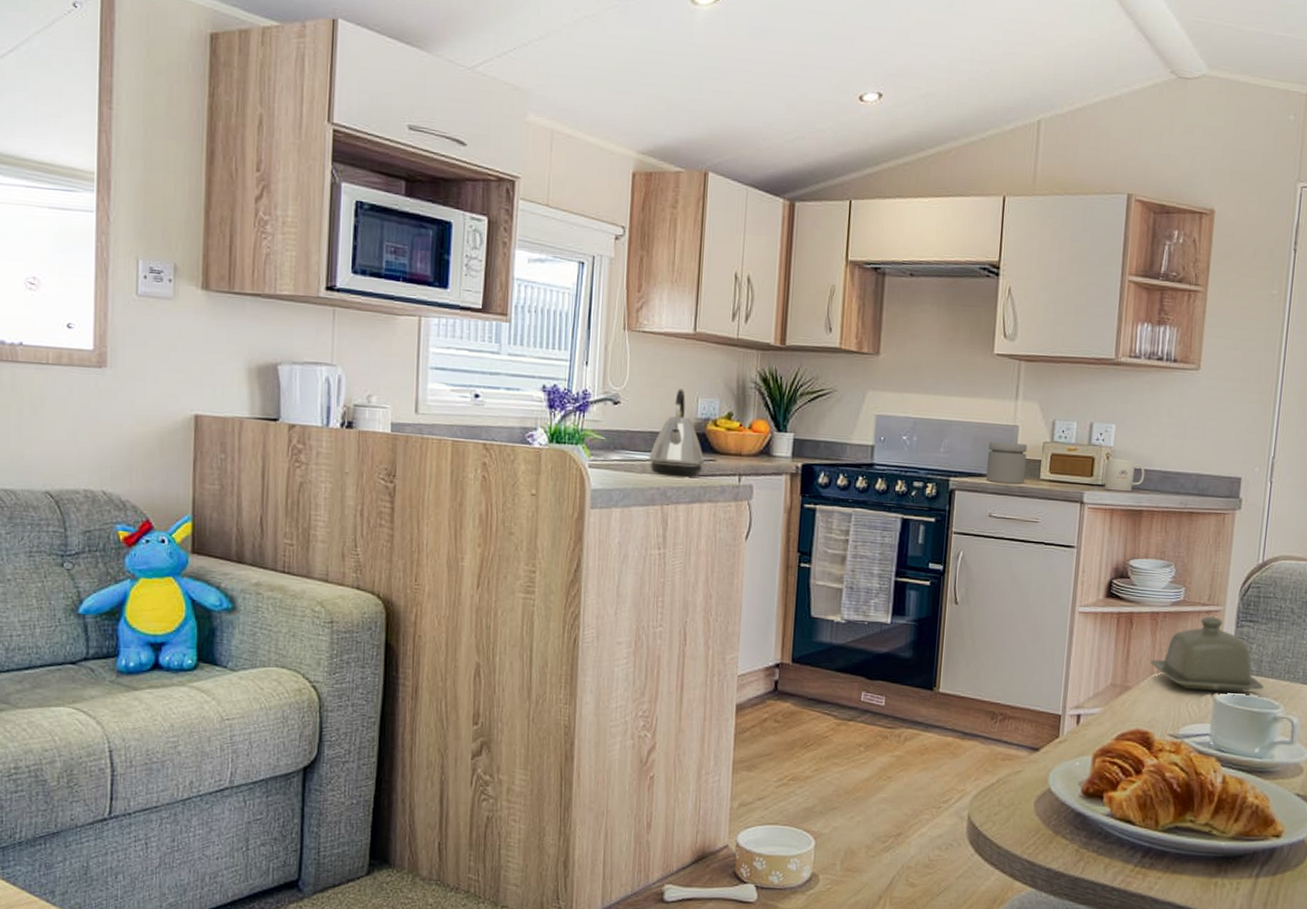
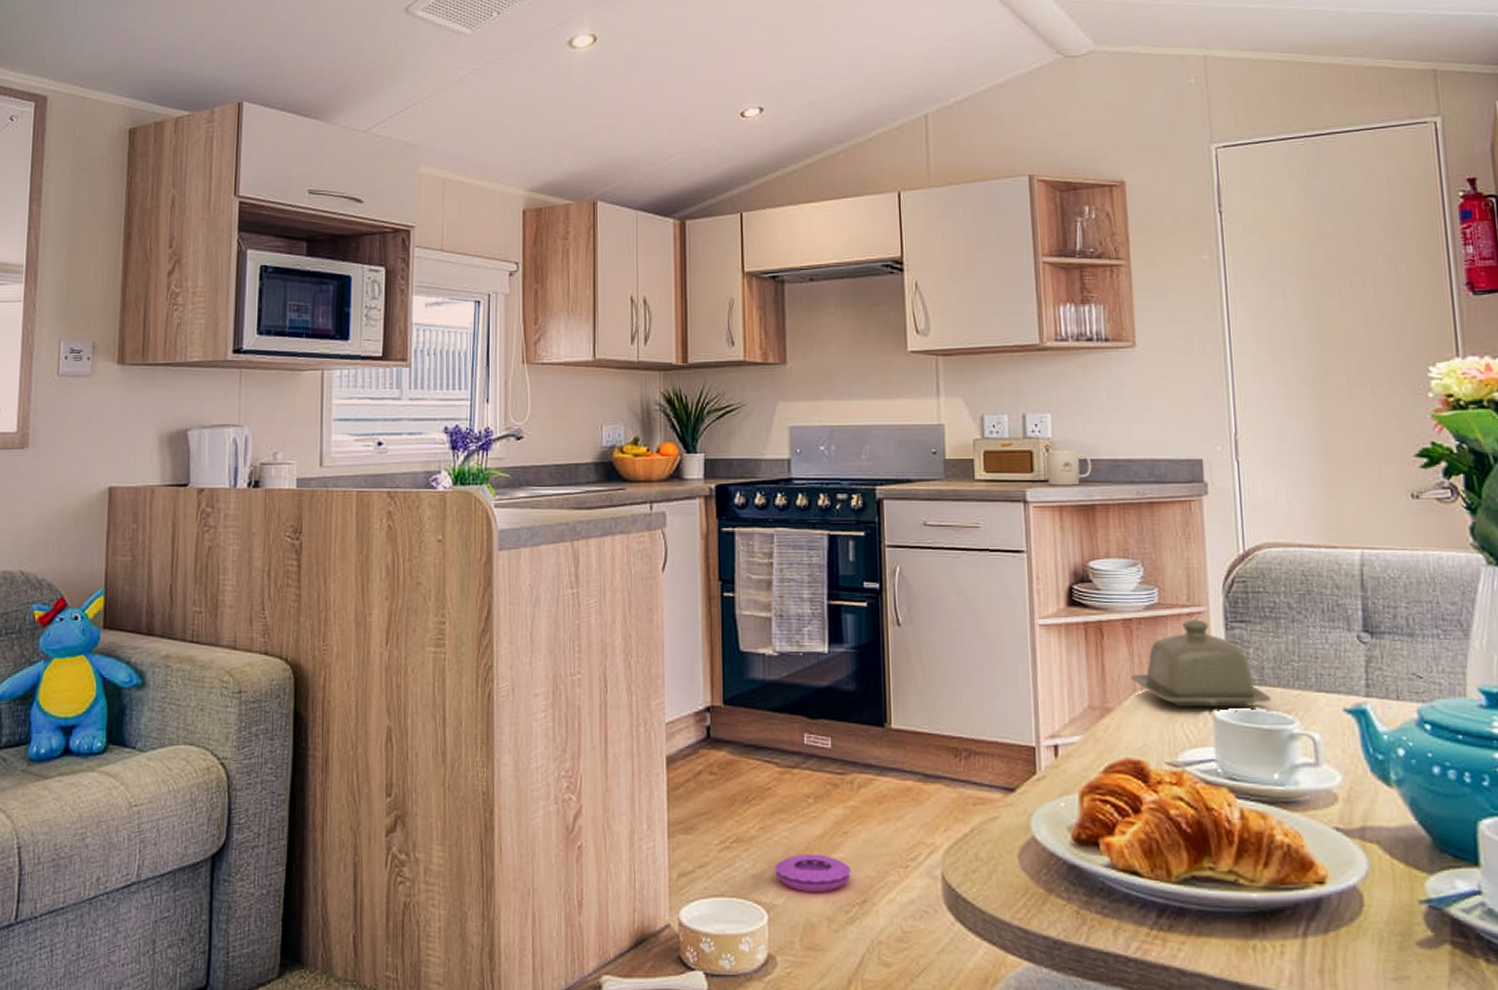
kettle: present [649,389,704,477] -> none [555,418,613,510]
dog toy: none [824,793,892,826] -> present [775,854,852,893]
jar: present [986,441,1027,485] -> none [914,443,958,489]

